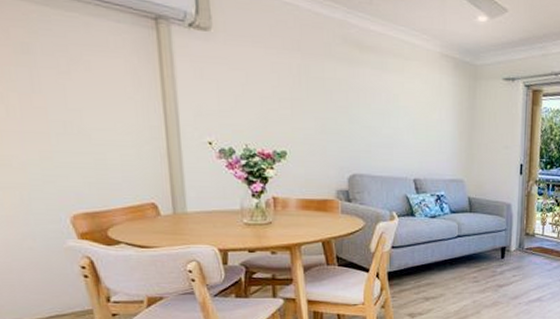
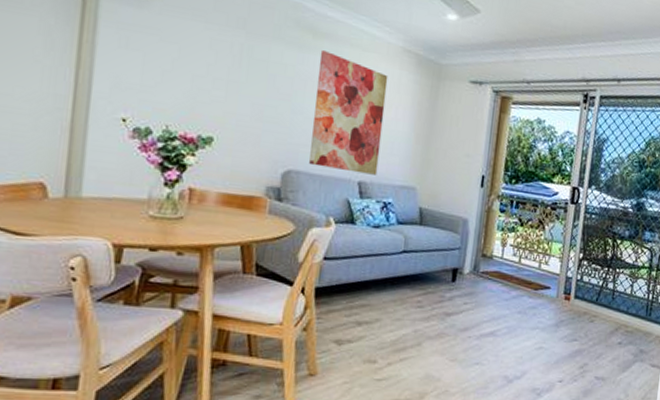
wall art: none [368,63,430,172] -> present [309,50,388,175]

